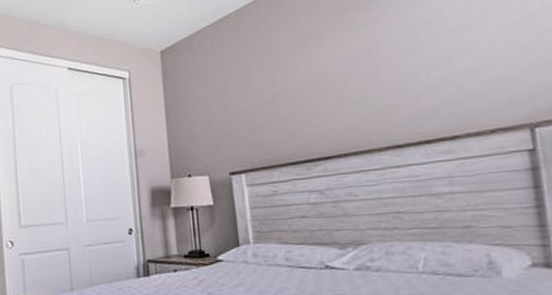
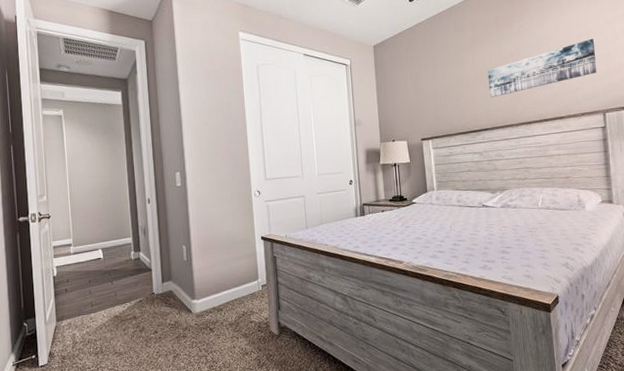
wall art: none [329,16,517,113] -> present [487,38,597,98]

